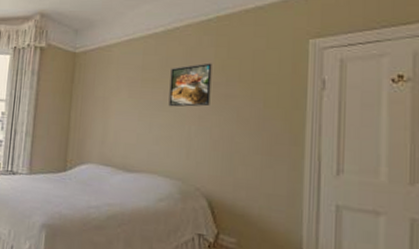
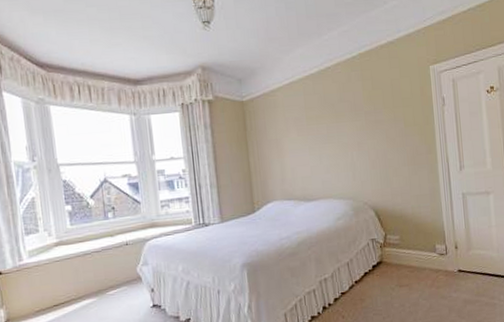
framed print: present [168,63,212,107] -> none [329,95,365,139]

